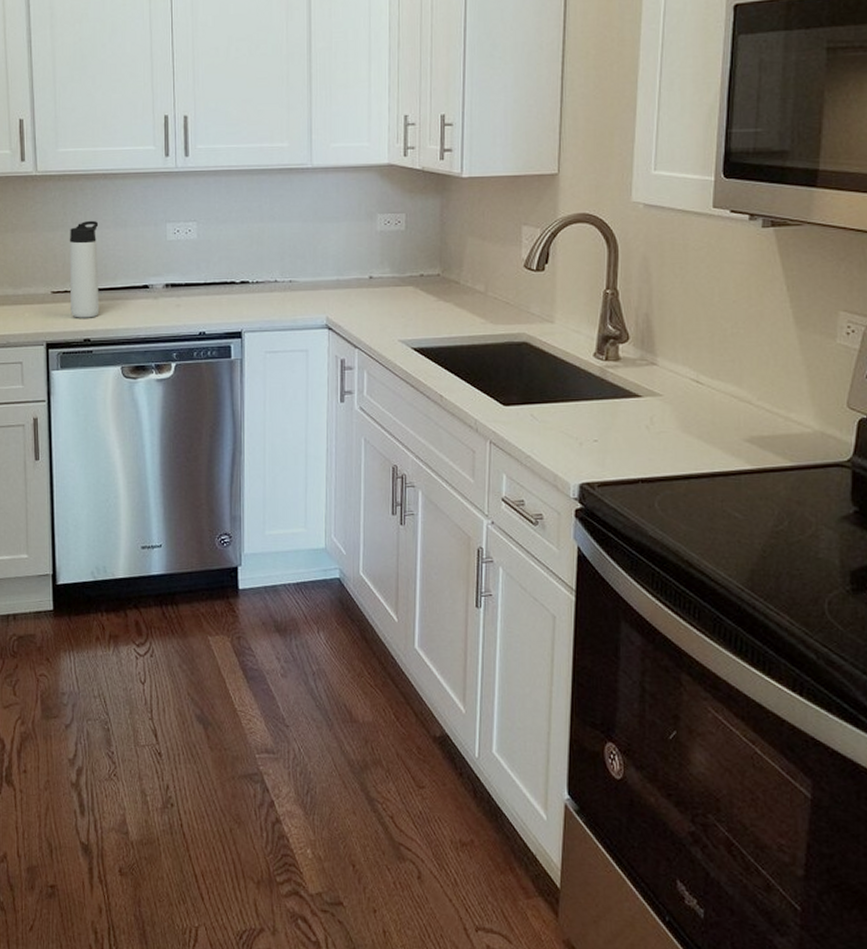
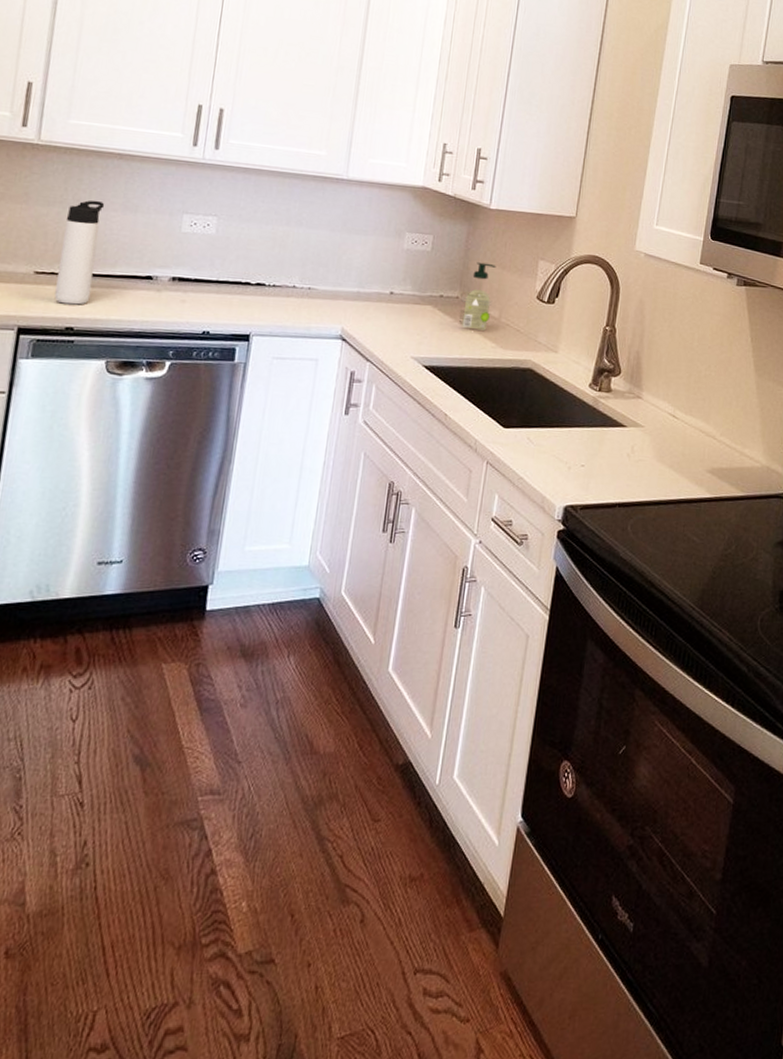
soap dispenser: none [443,235,476,307] -> present [459,262,496,331]

